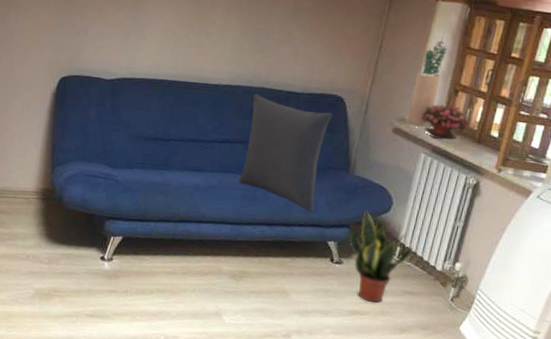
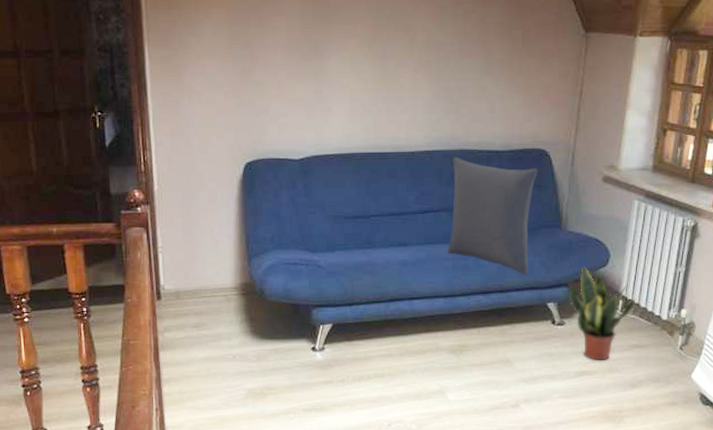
vase: present [407,37,447,127] -> none [617,75,651,172]
potted flower: present [420,104,469,139] -> none [629,146,681,183]

